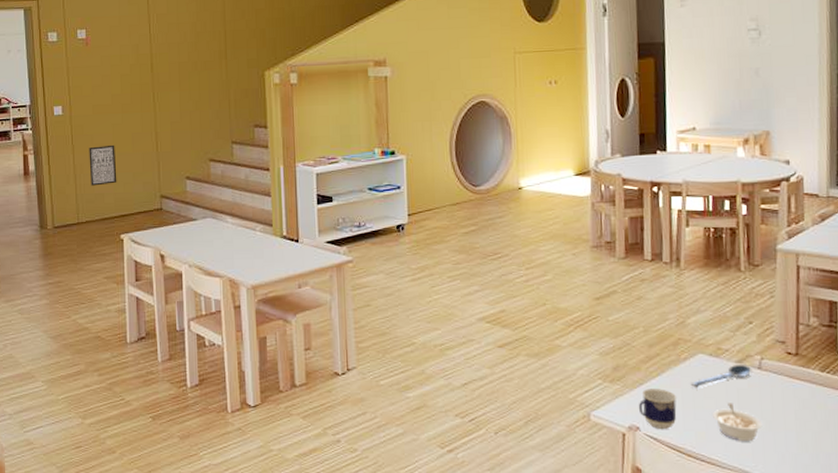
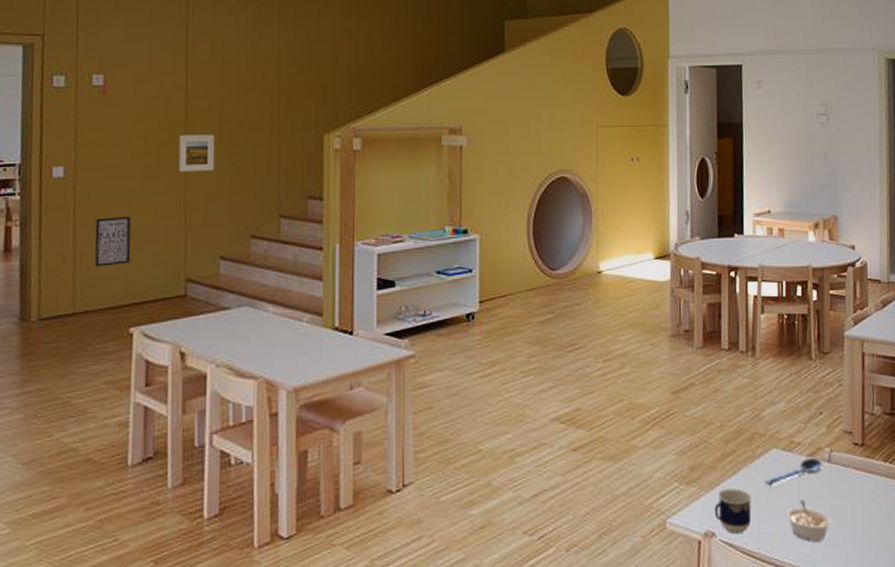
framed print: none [147,75,177,107] -> present [178,135,215,172]

